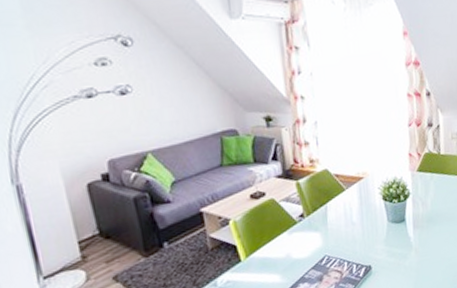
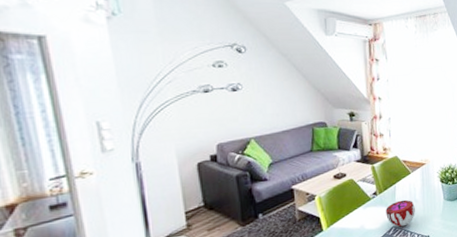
decorative bowl: none [316,222,353,256] -> present [386,199,415,227]

